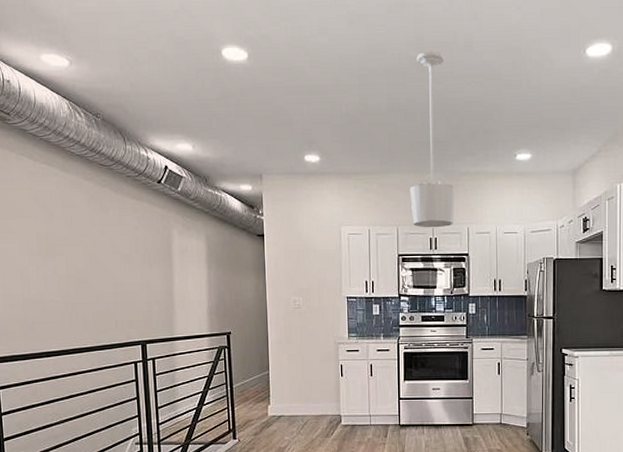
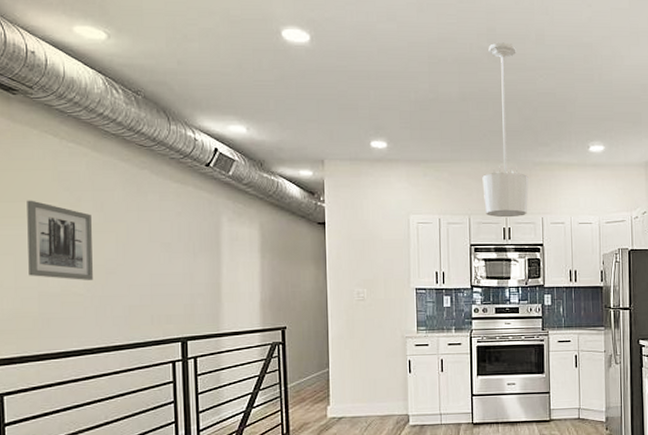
wall art: none [10,217,66,289] -> present [27,200,93,280]

